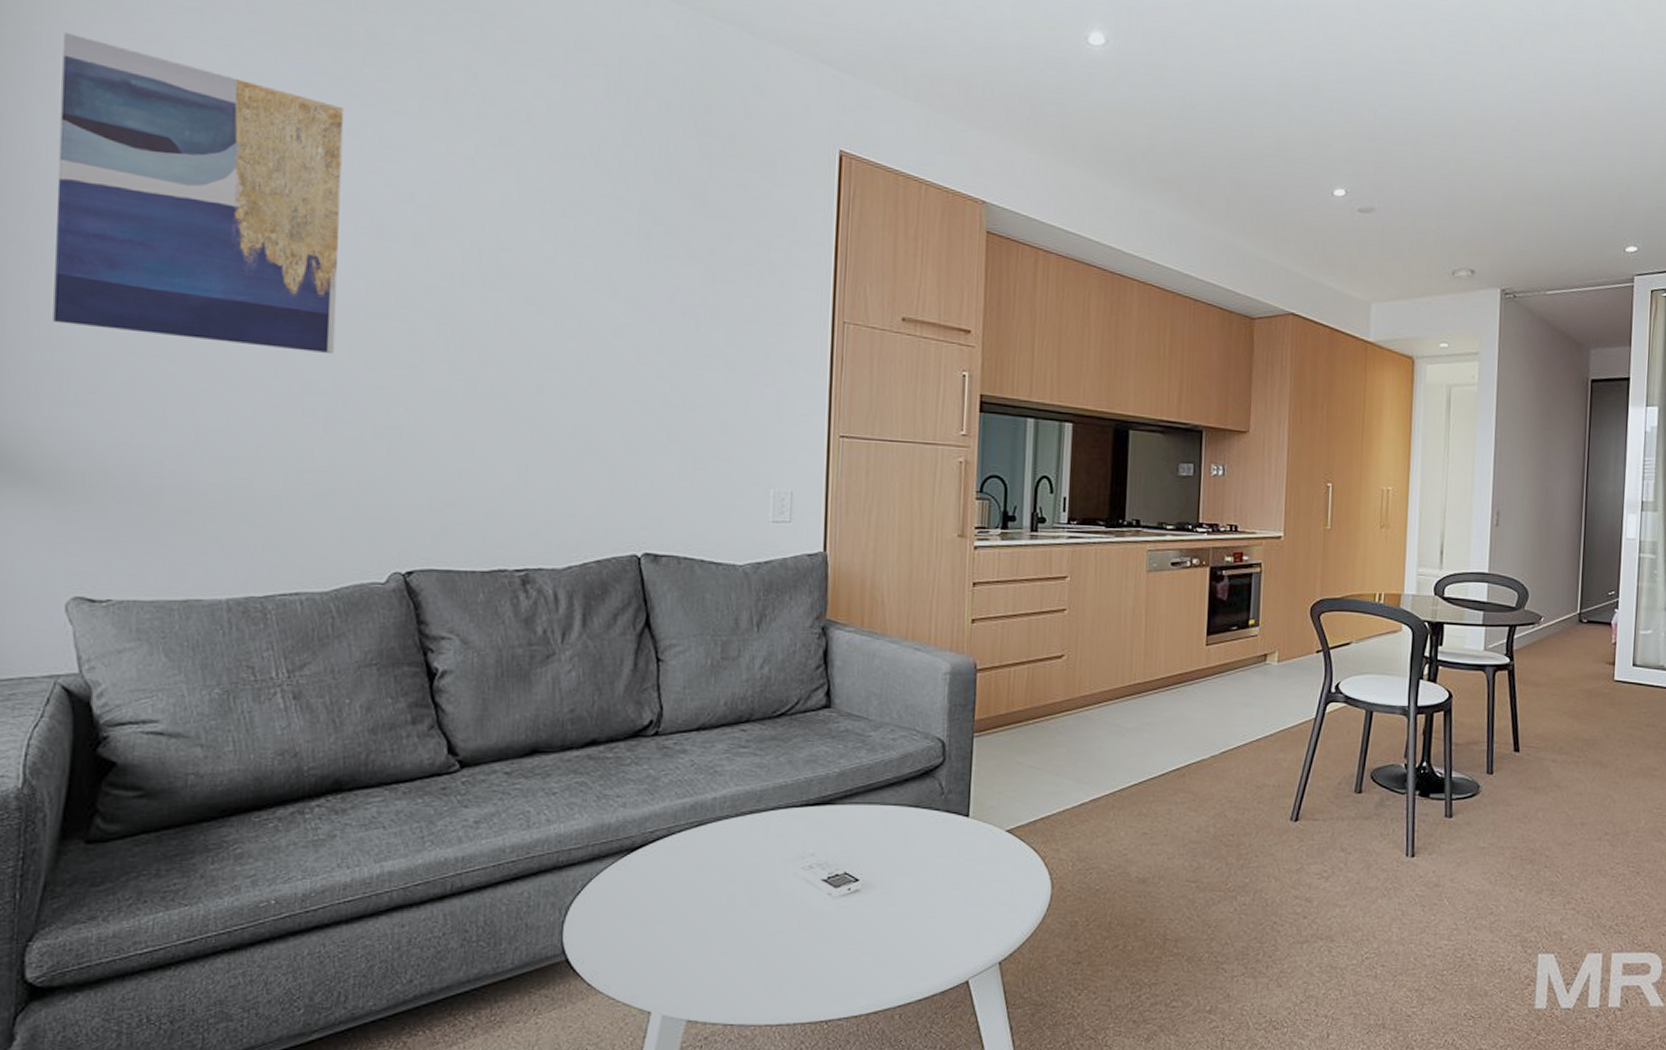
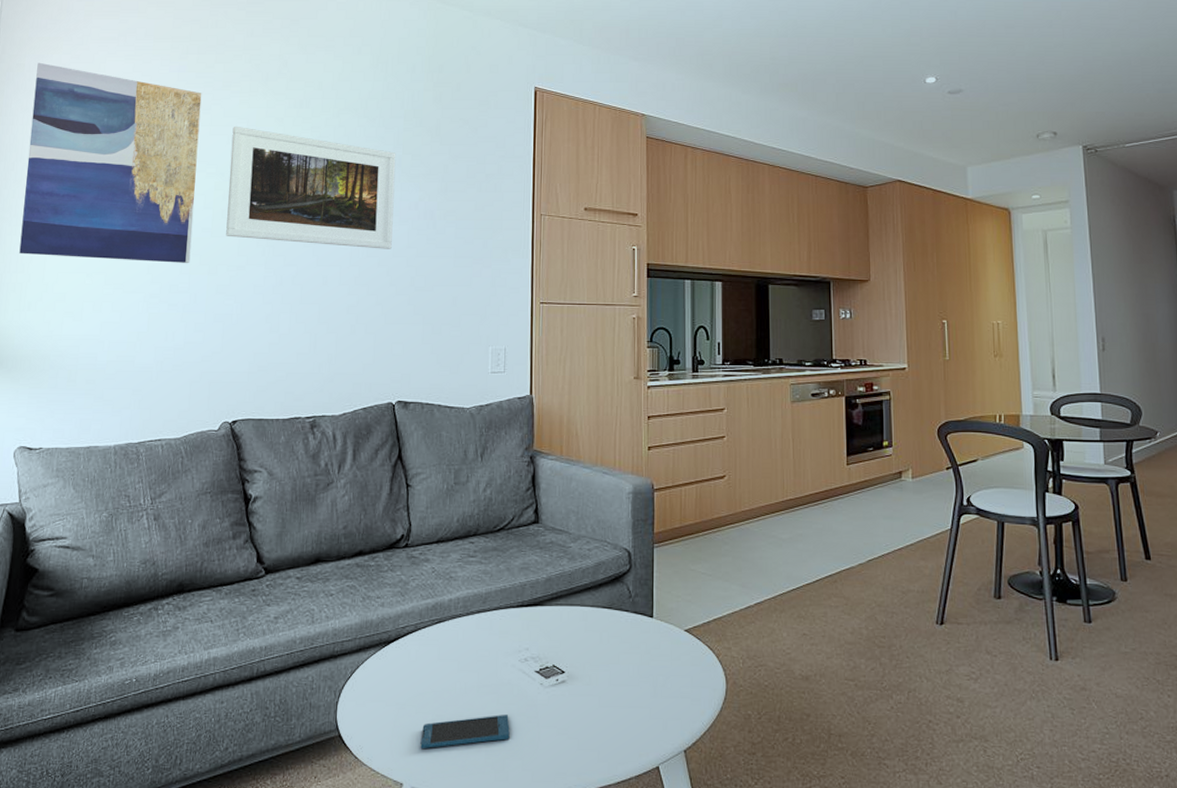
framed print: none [389,161,643,354] -> present [226,126,396,249]
smartphone: none [674,930,789,971] -> present [420,715,510,748]

